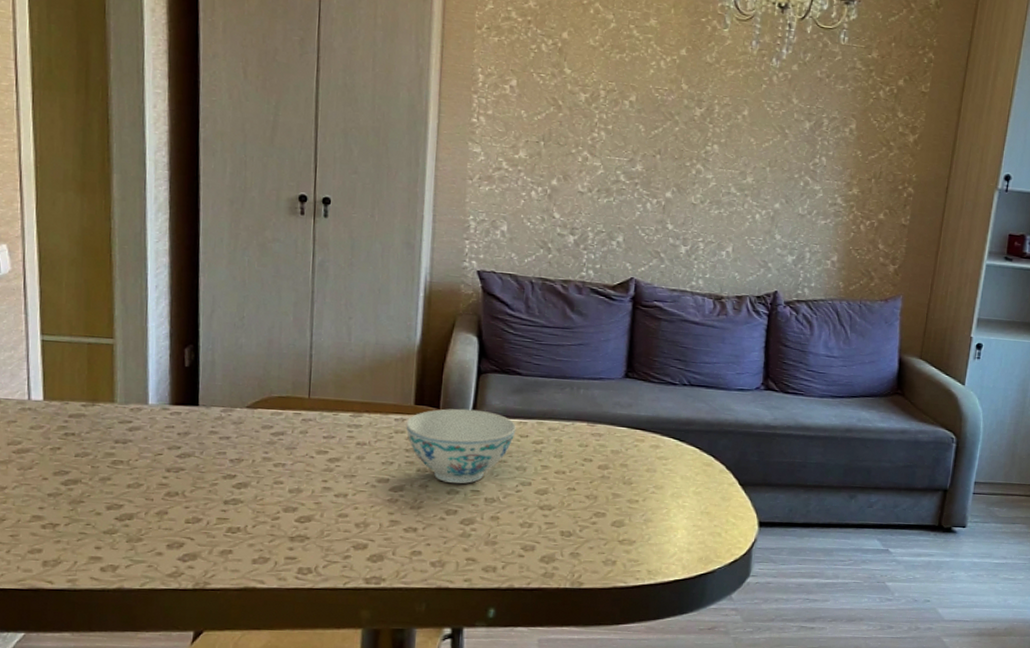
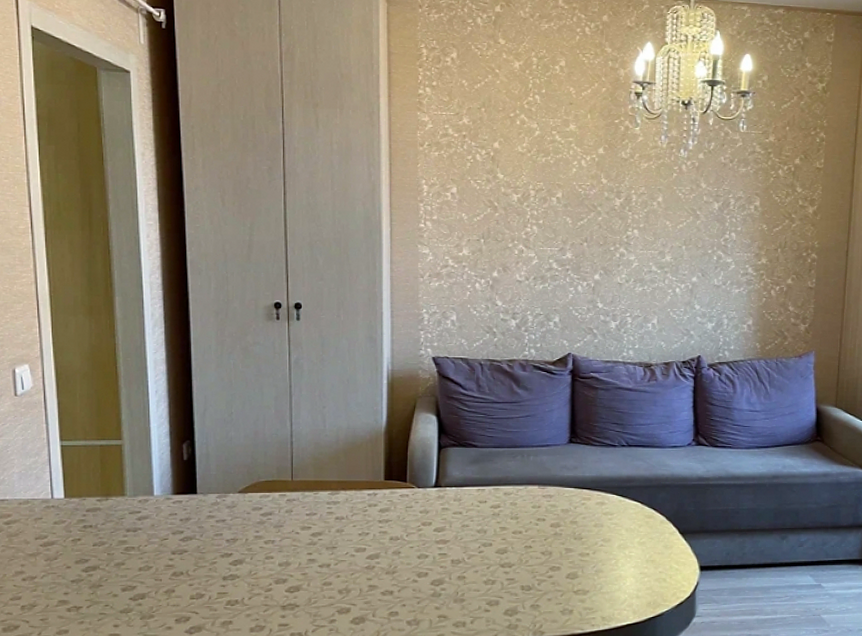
bowl: present [406,408,516,484] -> none [378,481,475,549]

